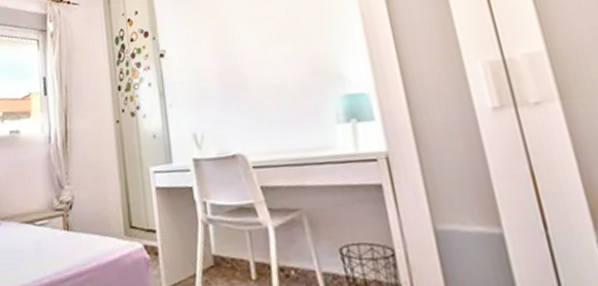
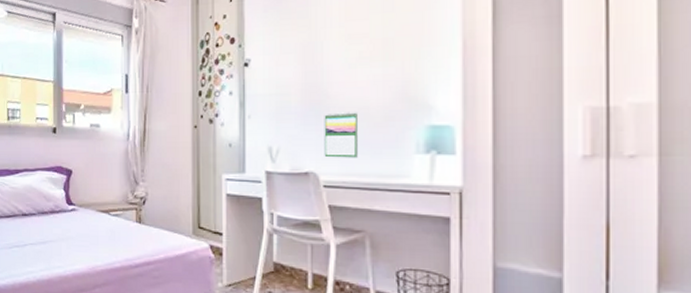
calendar: none [243,89,282,138] -> present [324,112,358,158]

